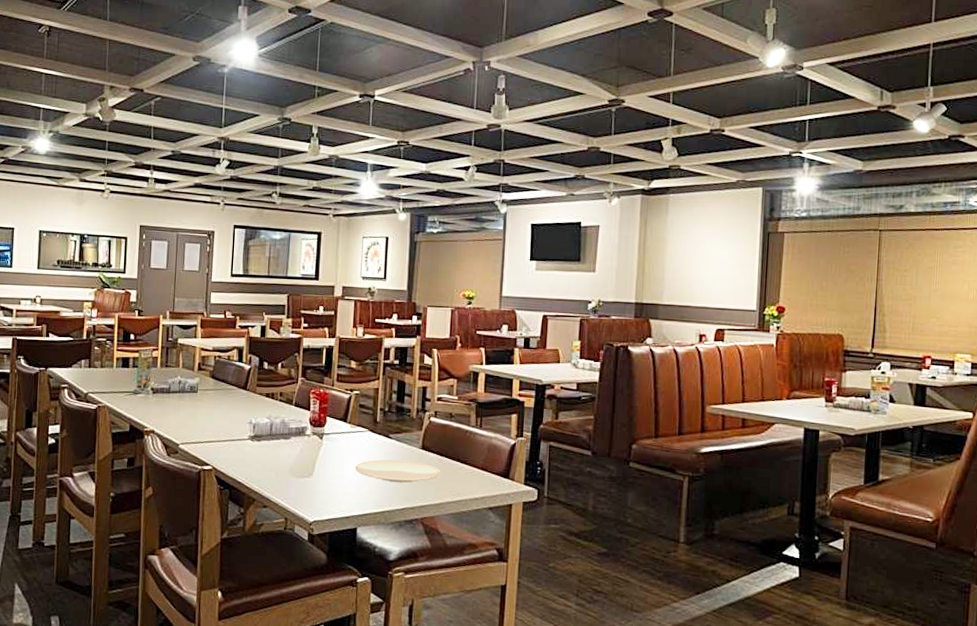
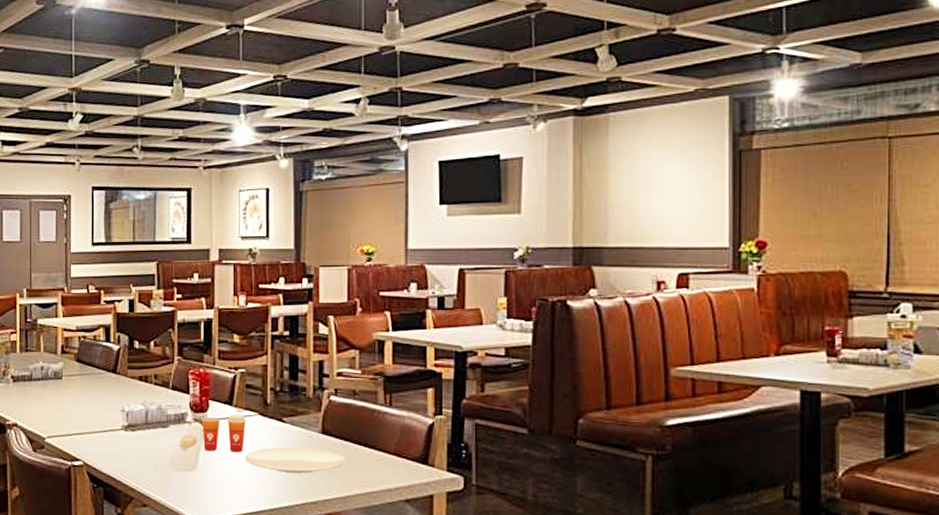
beverage cup: none [299,430,359,463] -> present [180,415,247,453]

